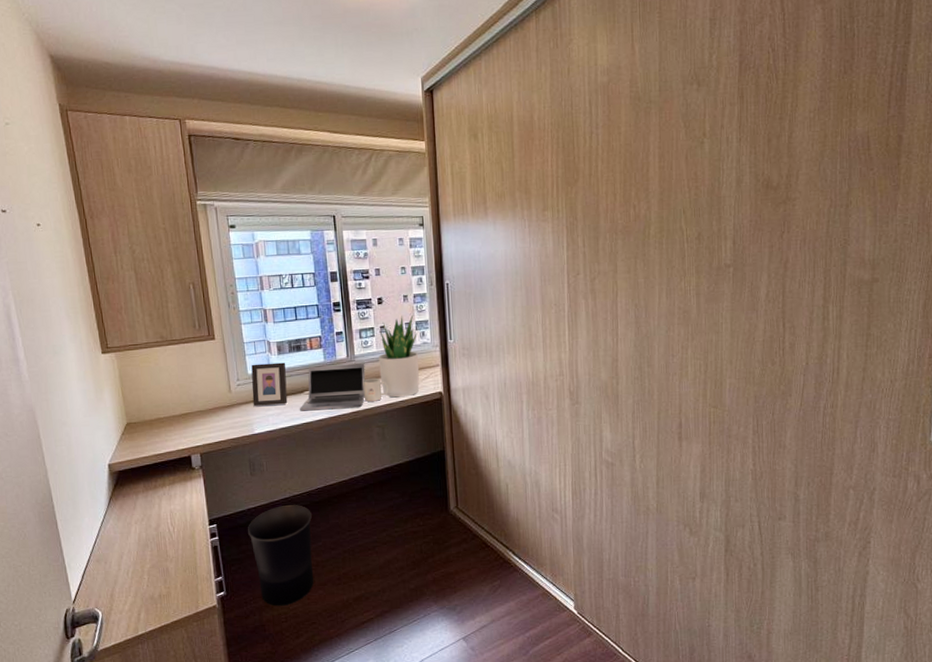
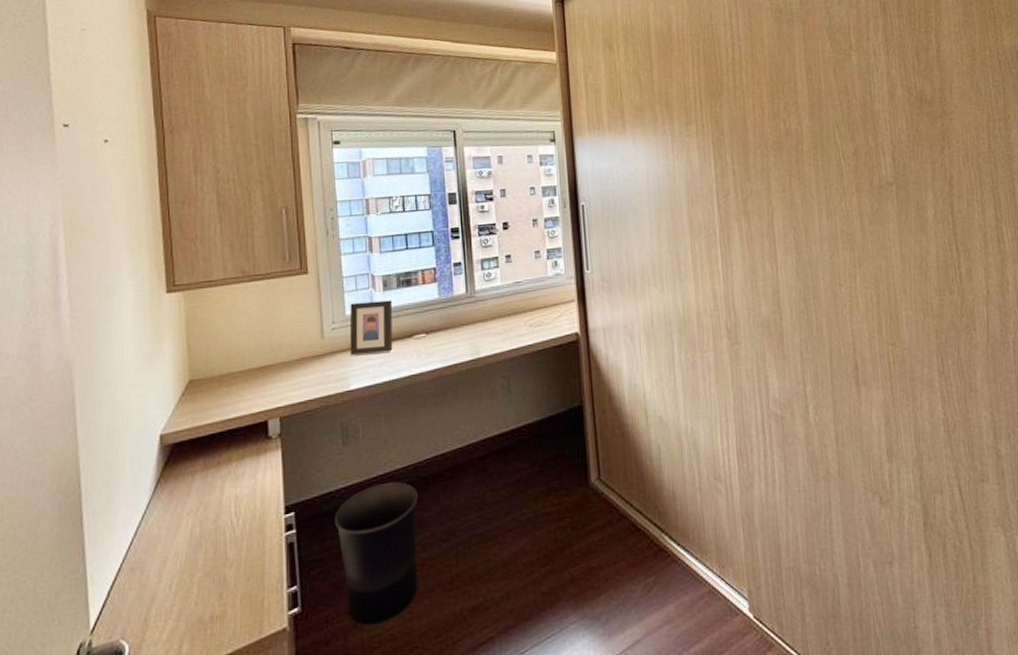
laptop: present [299,363,366,411] -> none [406,300,488,360]
mug: present [363,378,389,403] -> none [484,317,516,348]
planter: present [378,315,420,398] -> none [503,242,552,341]

